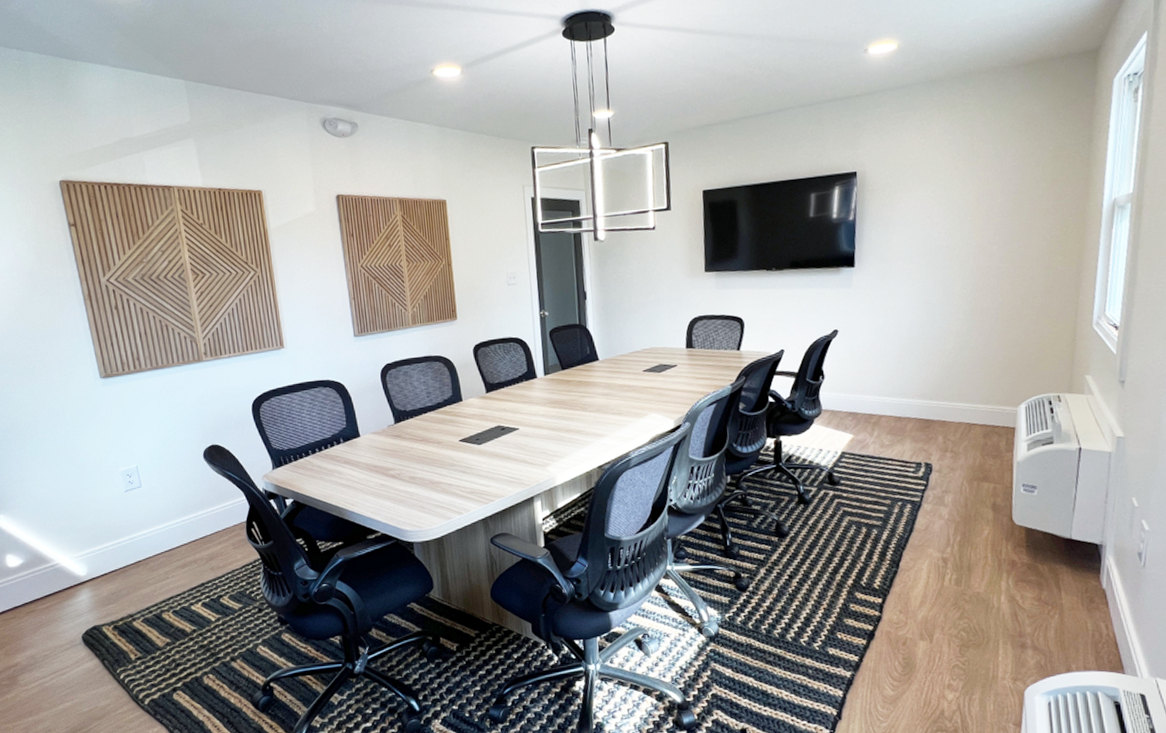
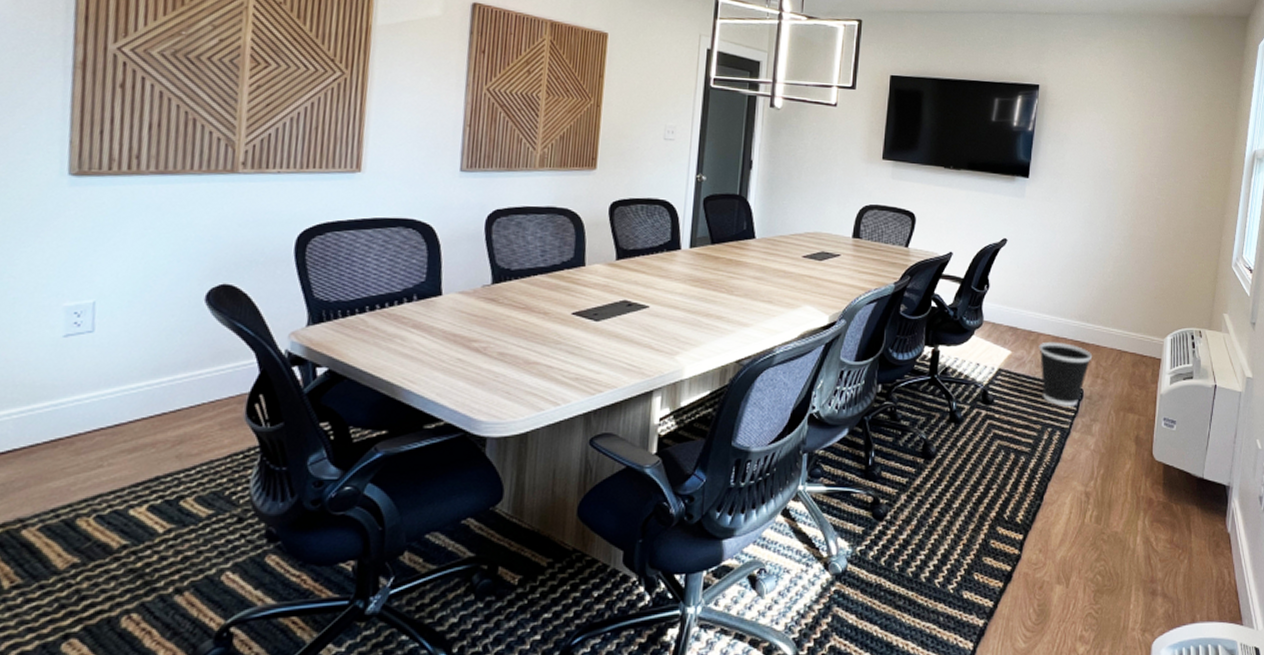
wastebasket: none [881,421,939,482] -> present [1039,341,1093,408]

